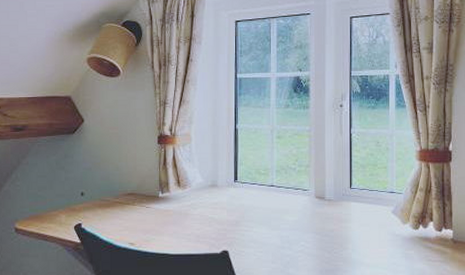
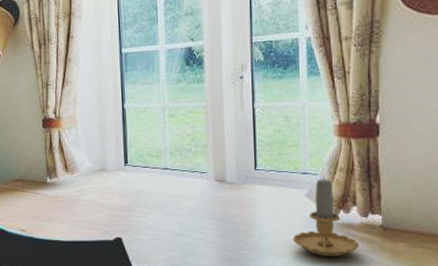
candle: none [381,195,435,267] -> present [293,176,360,257]

